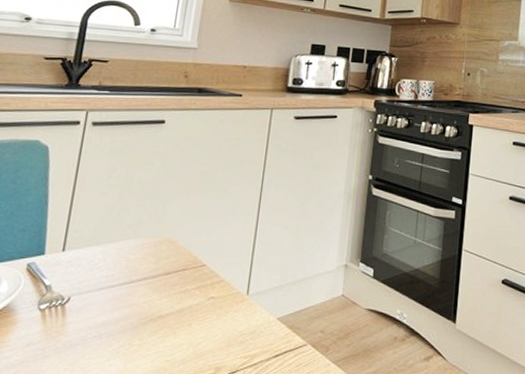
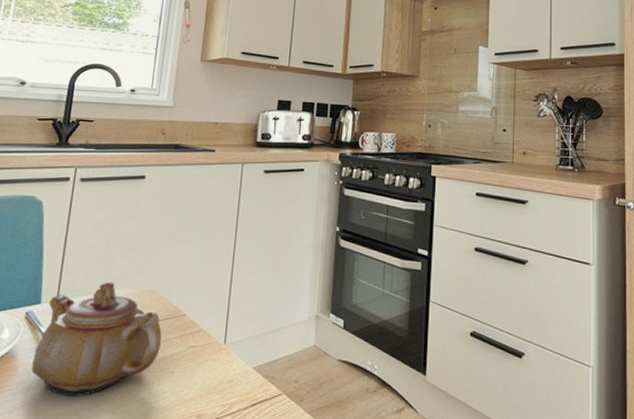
teapot: none [33,231,179,352] -> present [31,282,162,398]

